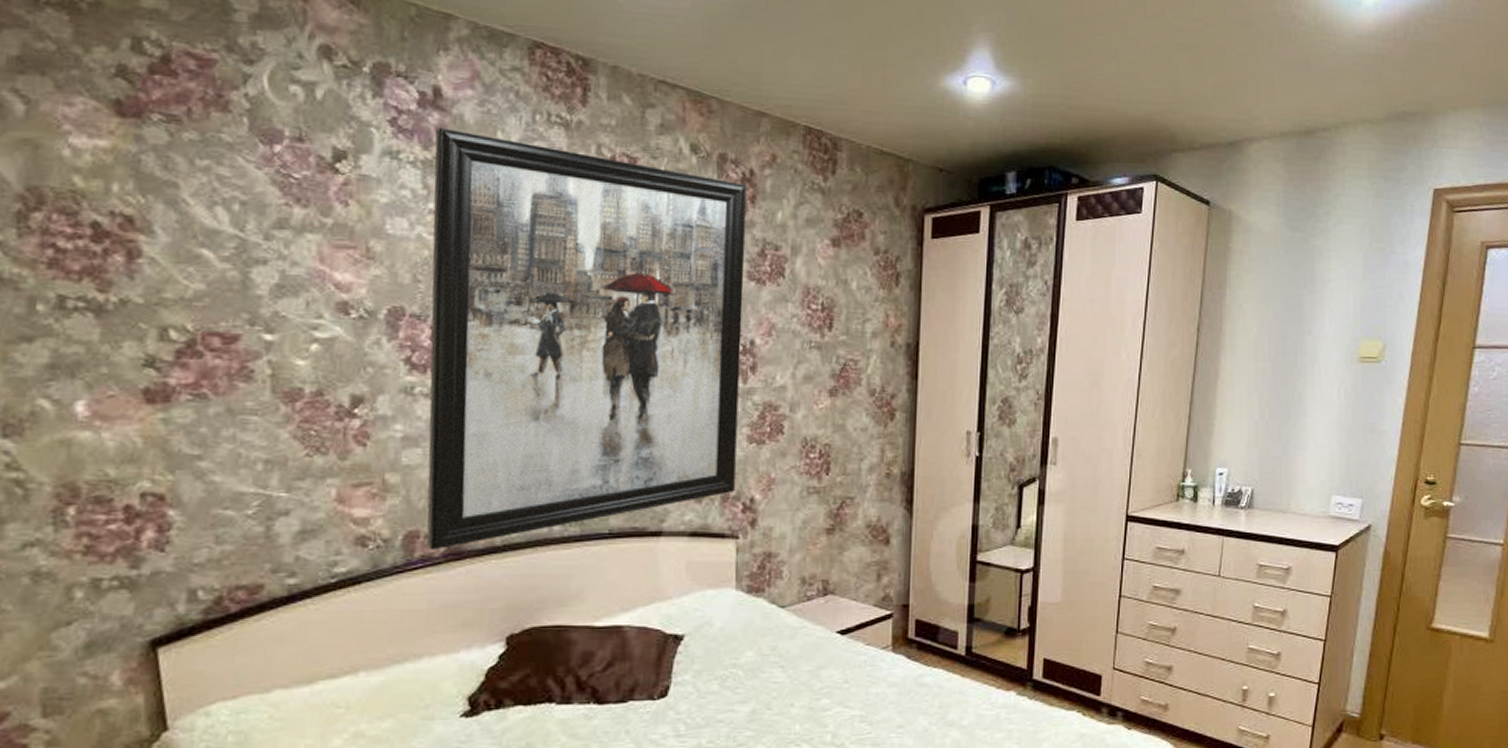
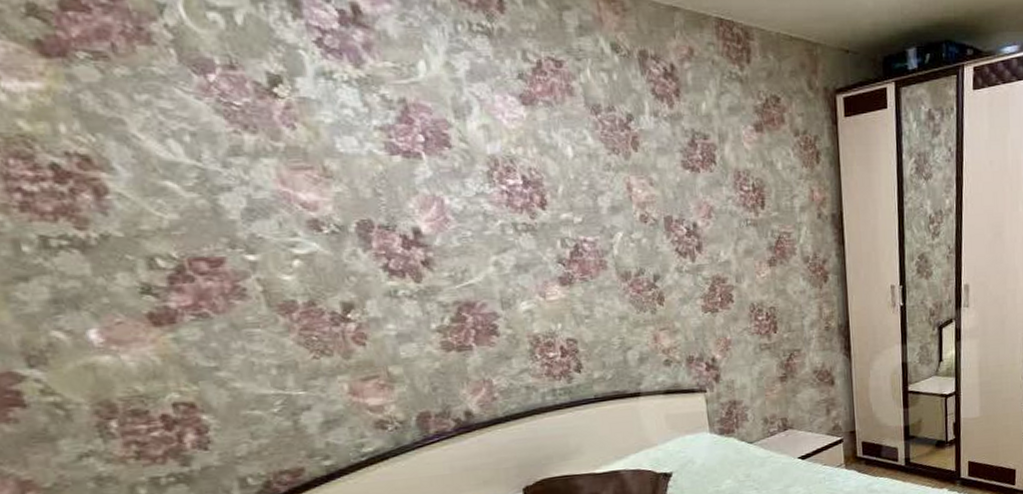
wall art: present [426,127,747,550] -> none [363,44,697,426]

